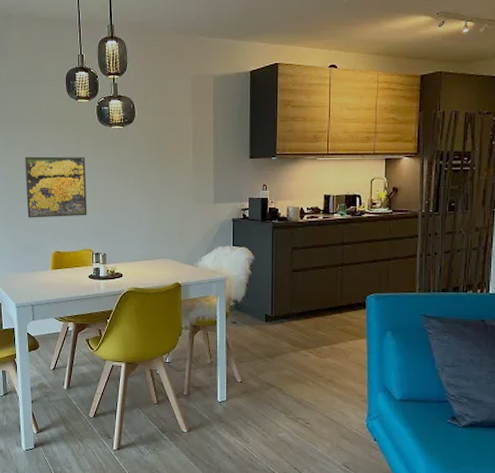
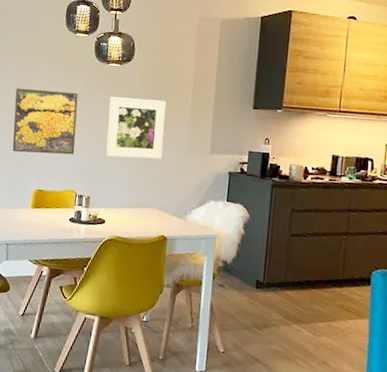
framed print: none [116,157,170,214] -> present [105,97,166,160]

